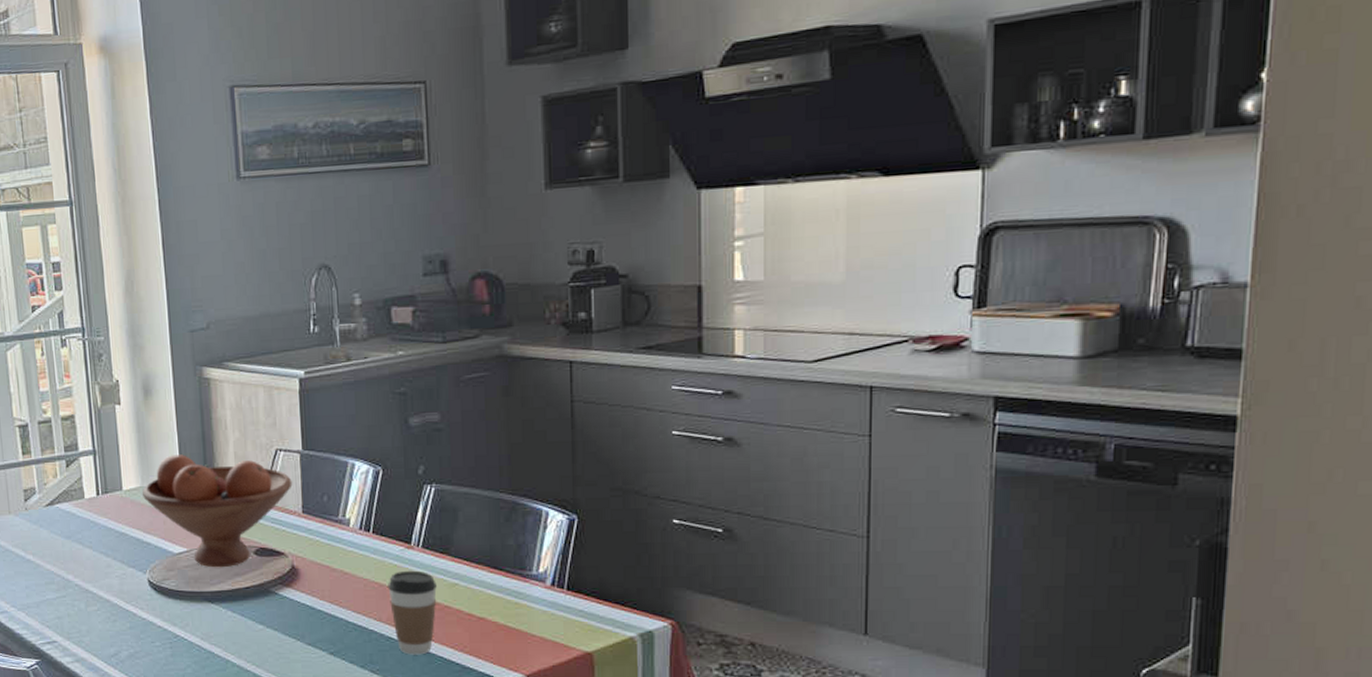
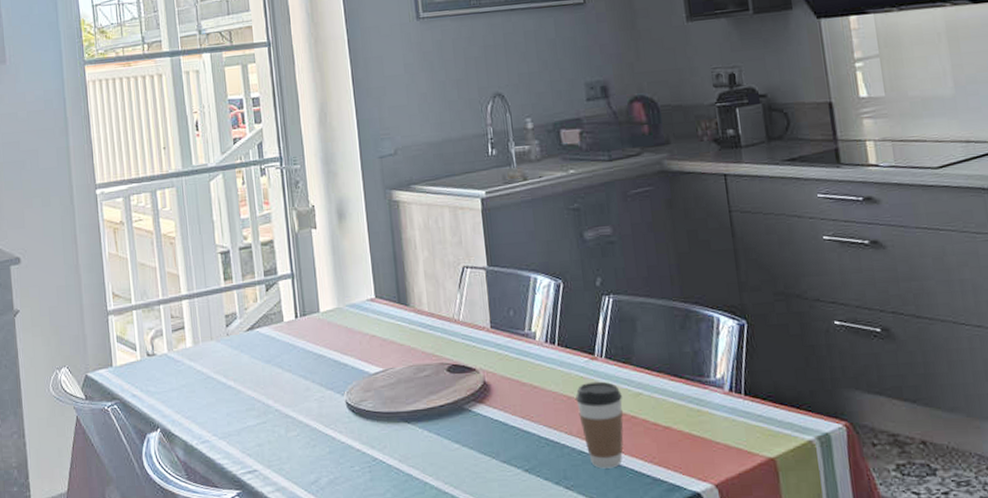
fruit bowl: present [142,454,293,568] -> none [338,275,480,387]

